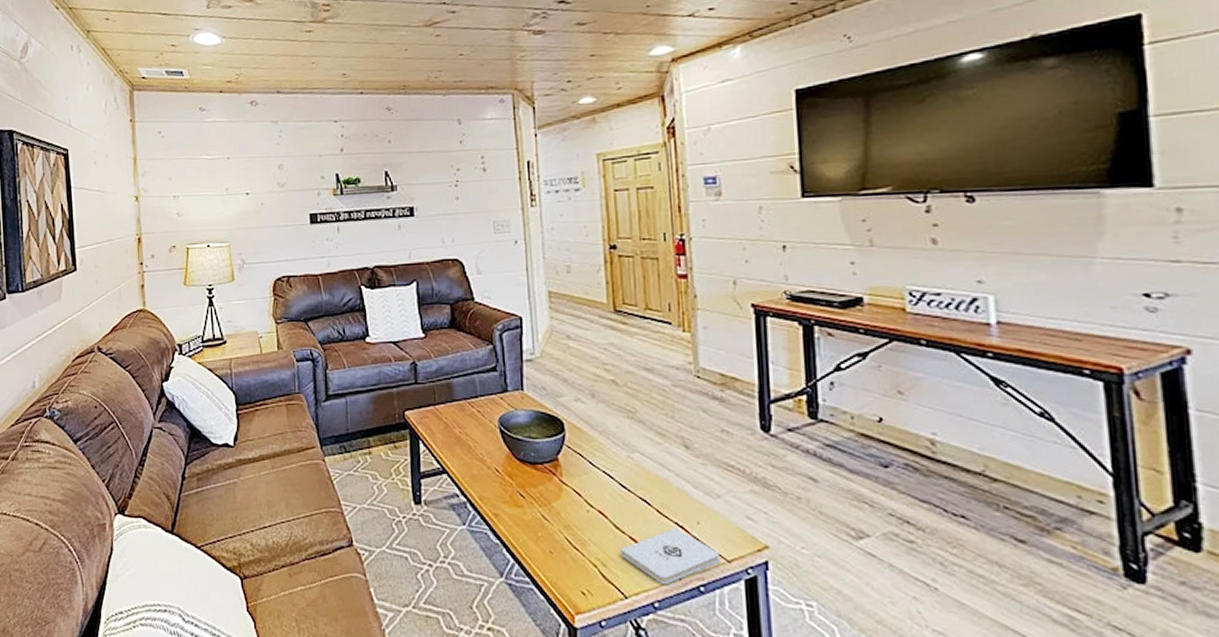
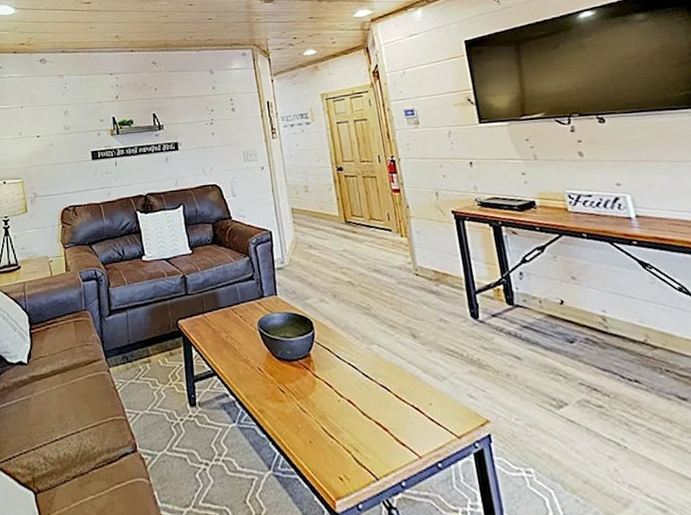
notepad: present [621,527,720,585] -> none [369,410,452,465]

